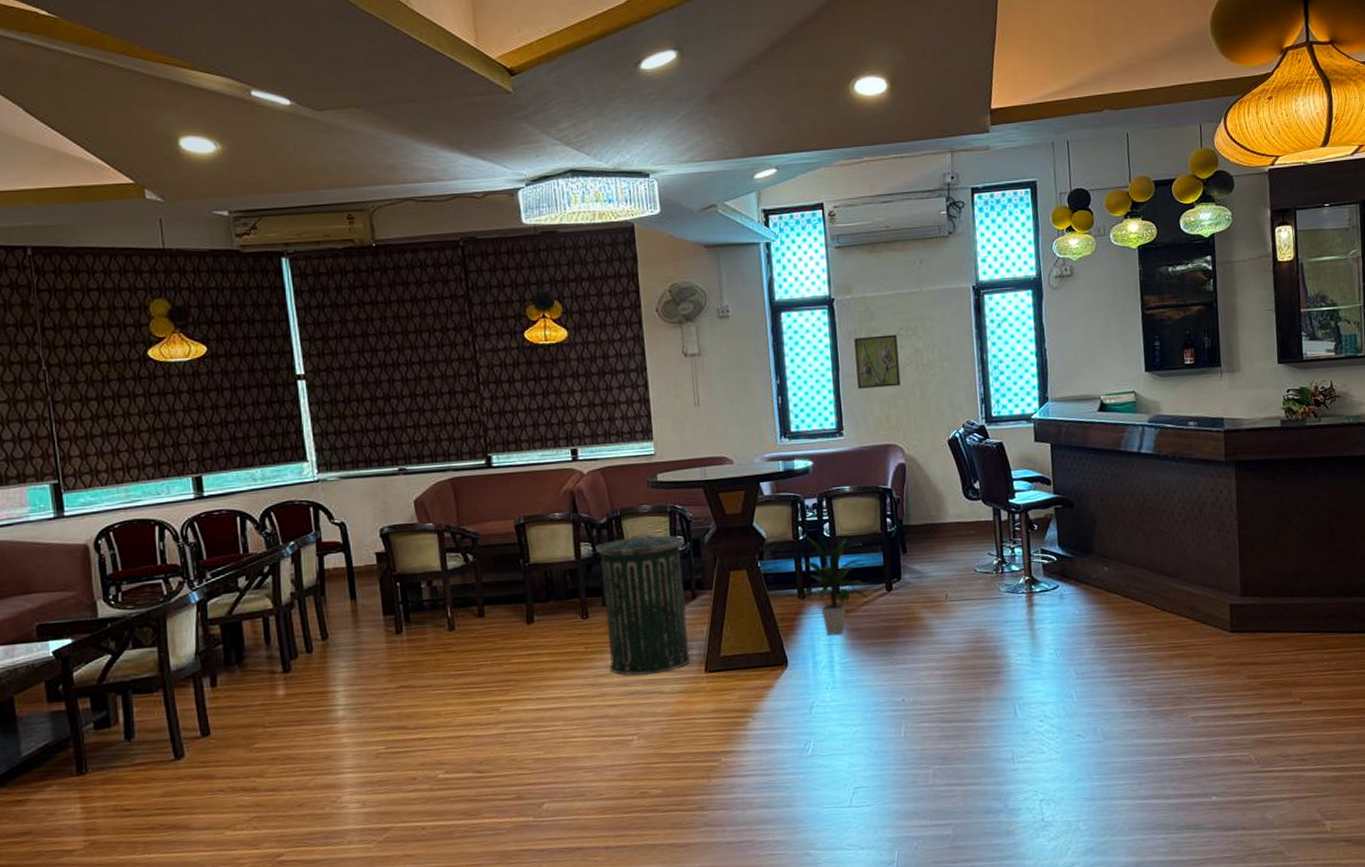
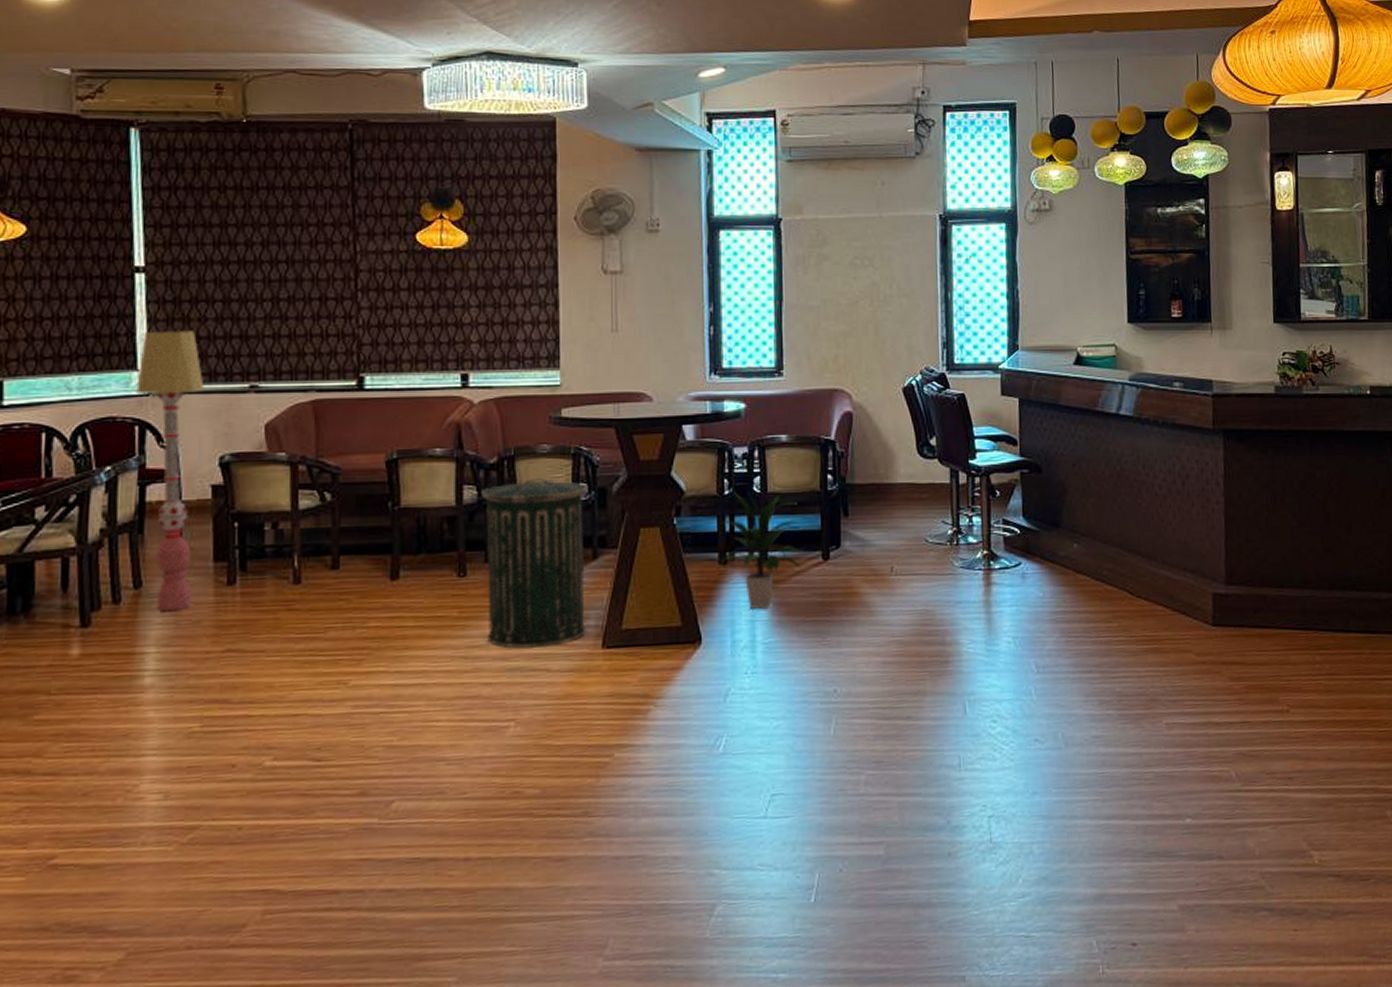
floor lamp: none [307,425,370,658] -> present [136,330,204,612]
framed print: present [854,334,901,389] -> none [802,263,852,323]

